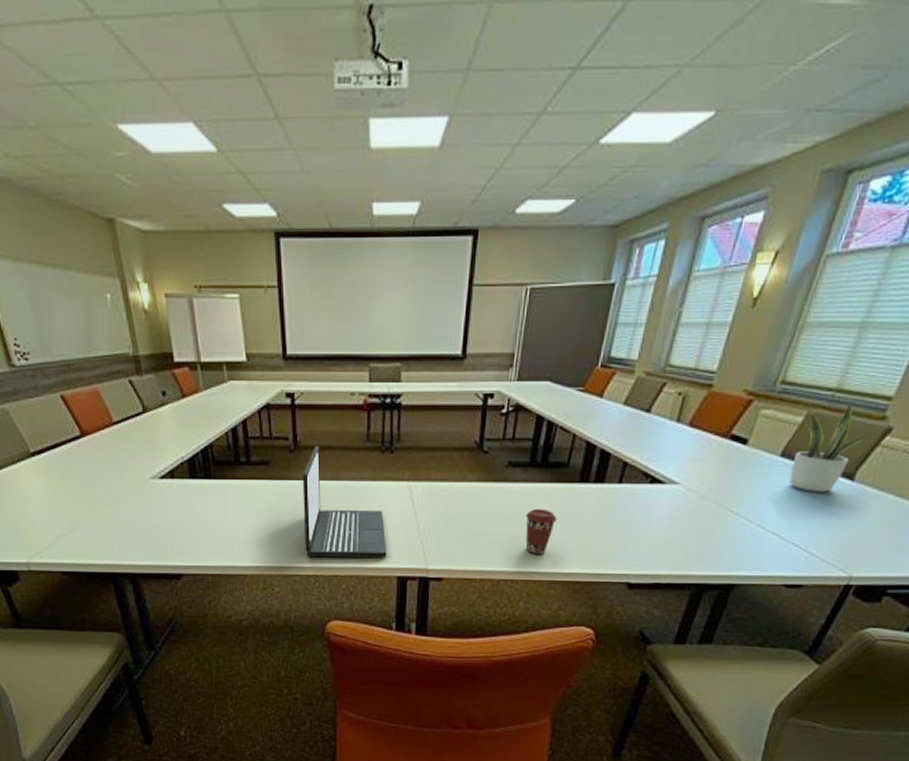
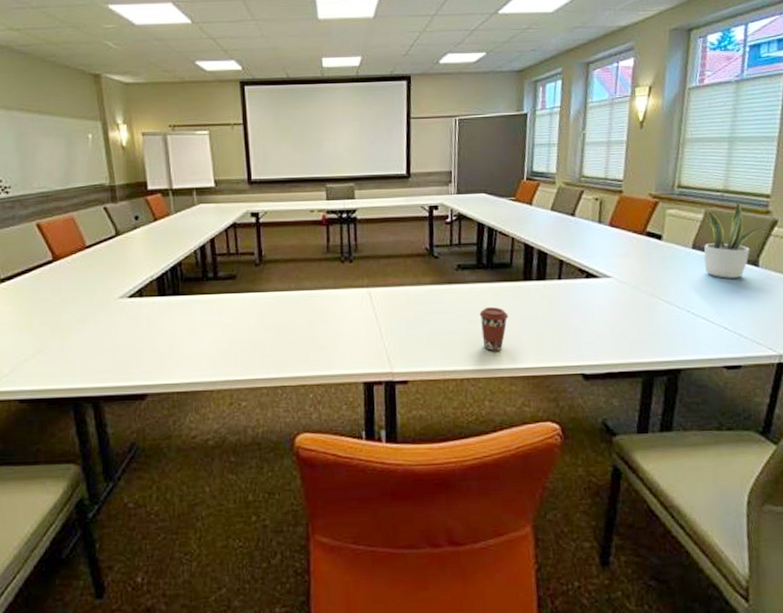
laptop: present [302,445,387,558] -> none [267,258,352,368]

